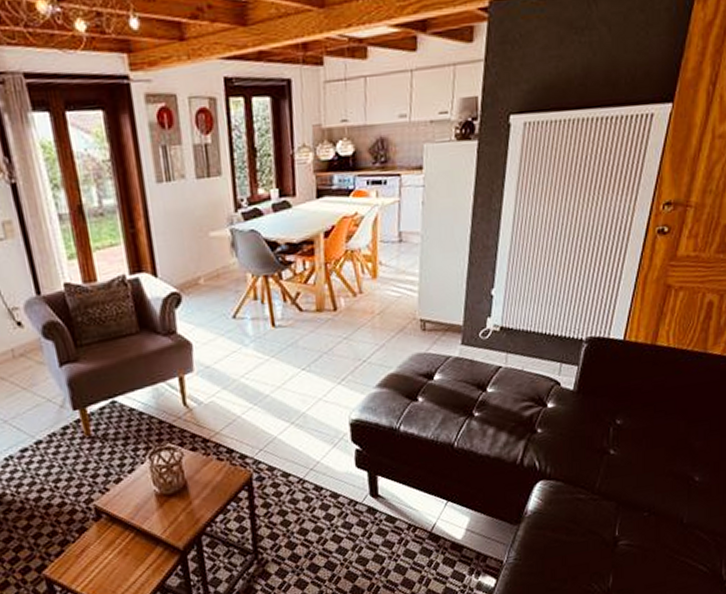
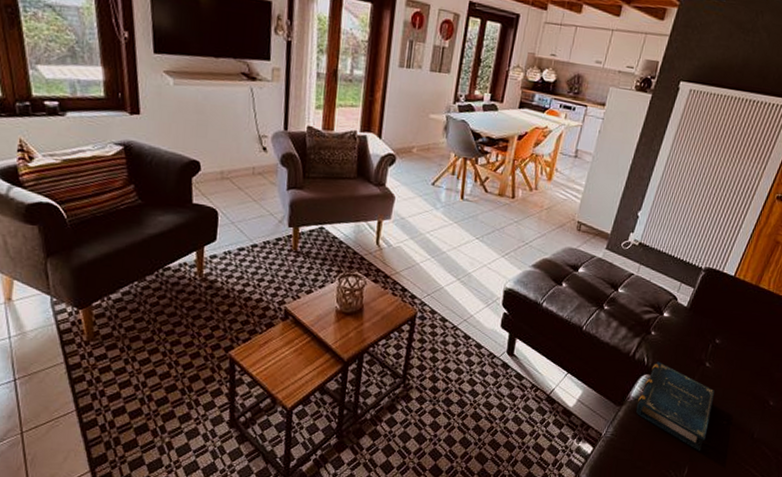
book: none [536,462,627,554] -> present [635,361,715,451]

